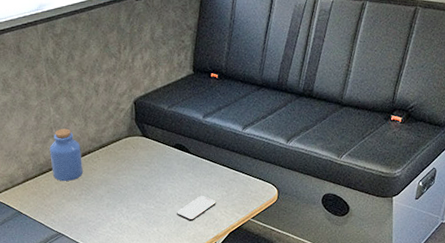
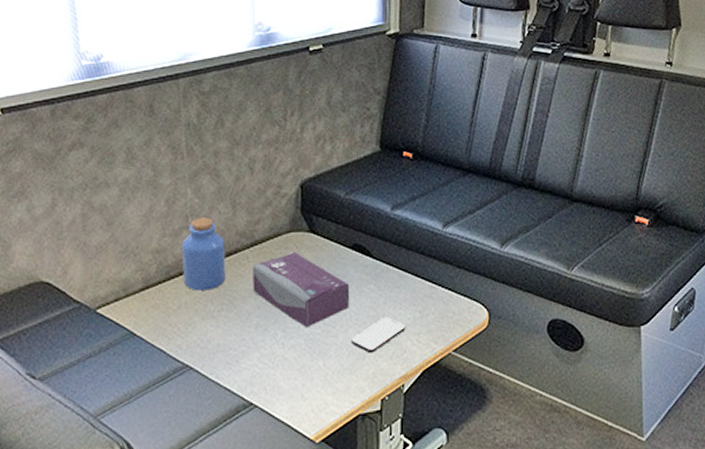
tissue box: none [102,151,175,205] -> present [252,252,350,328]

